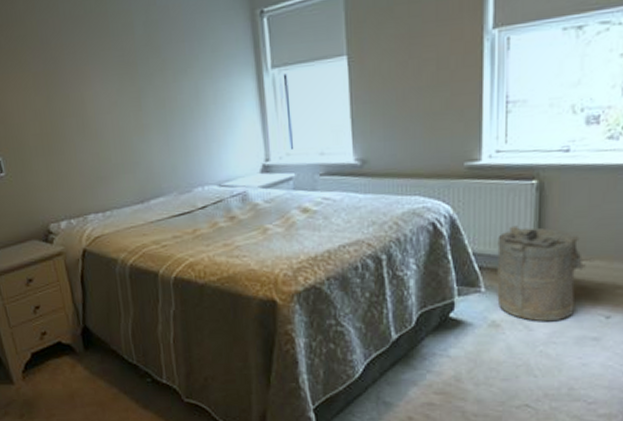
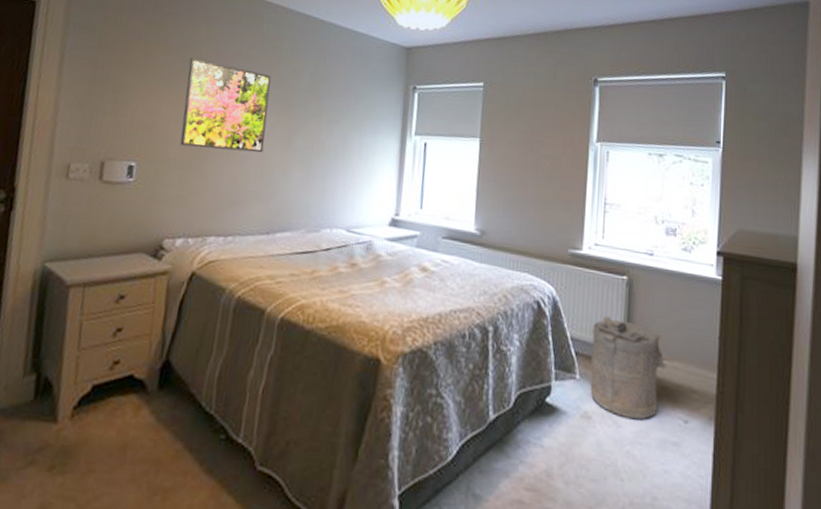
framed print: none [17,34,116,132] -> present [180,58,271,153]

